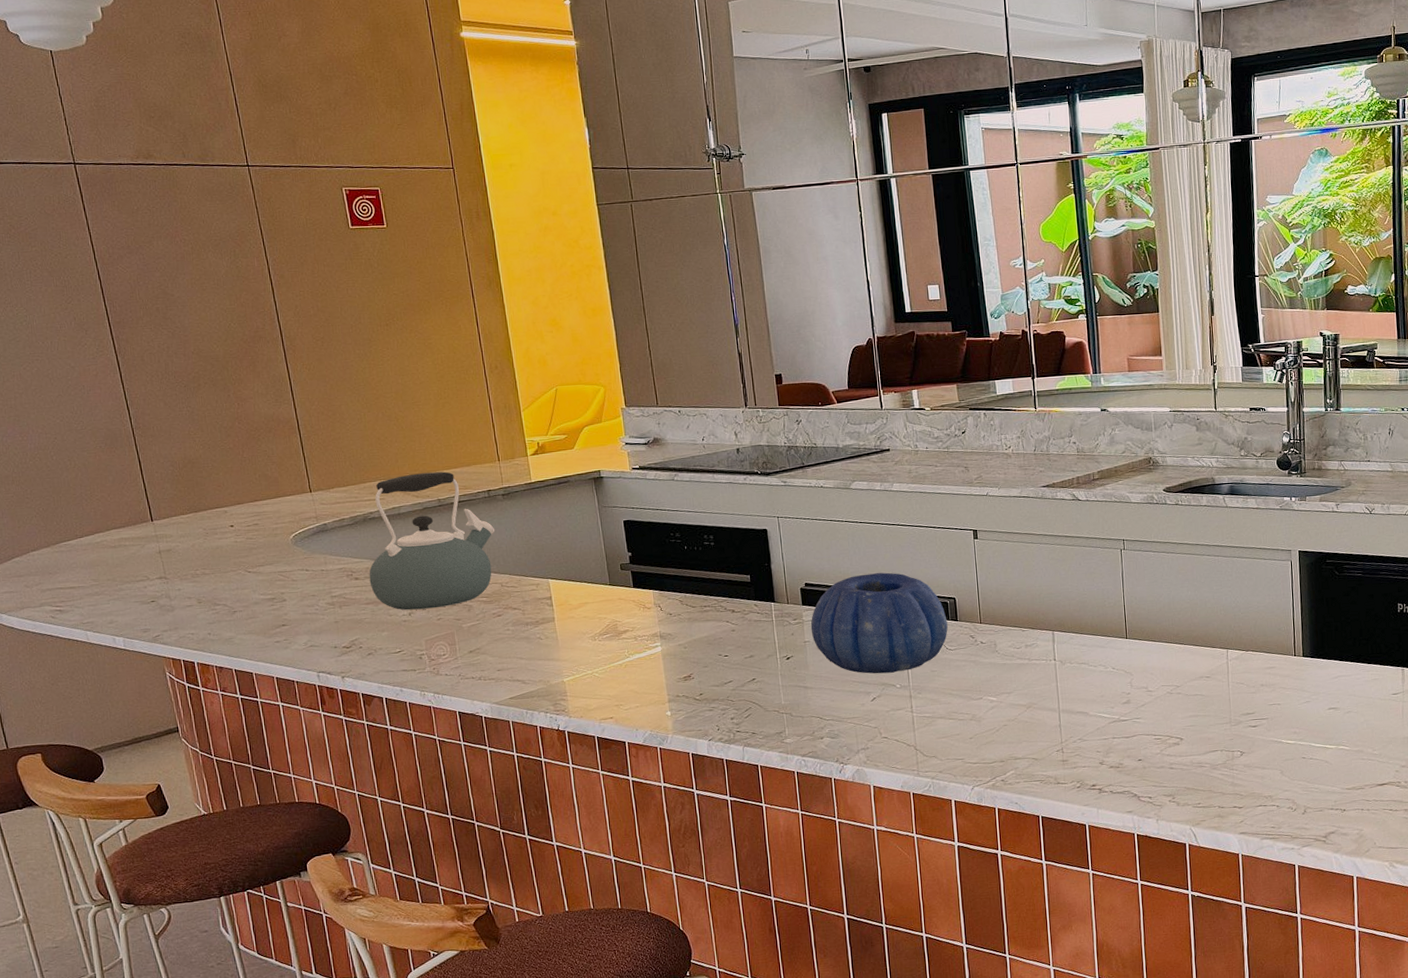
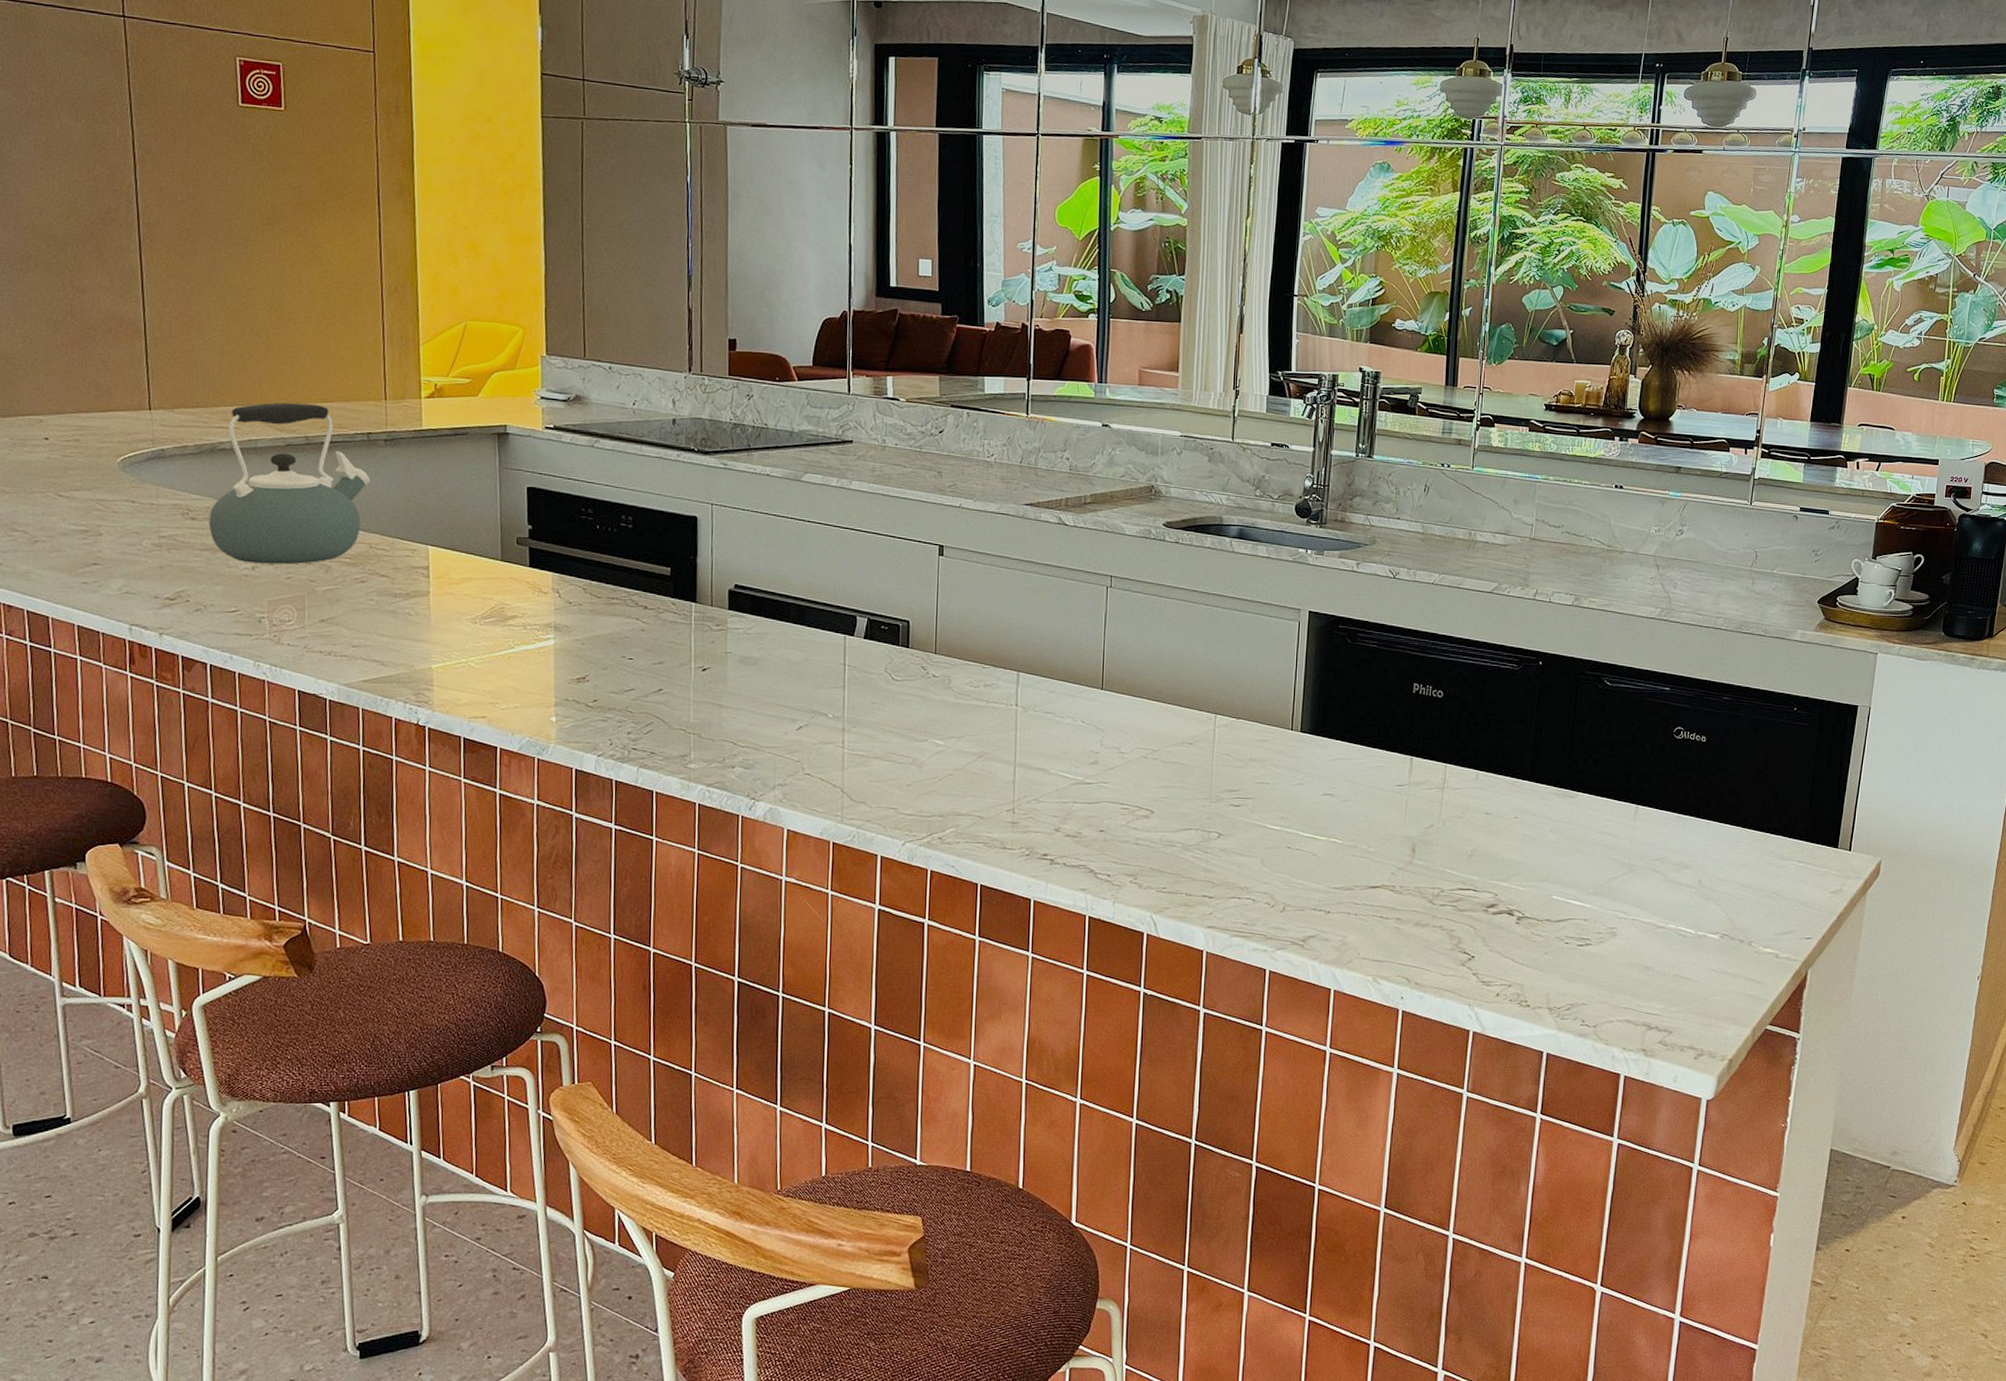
decorative bowl: present [810,572,948,674] -> none [735,581,897,700]

